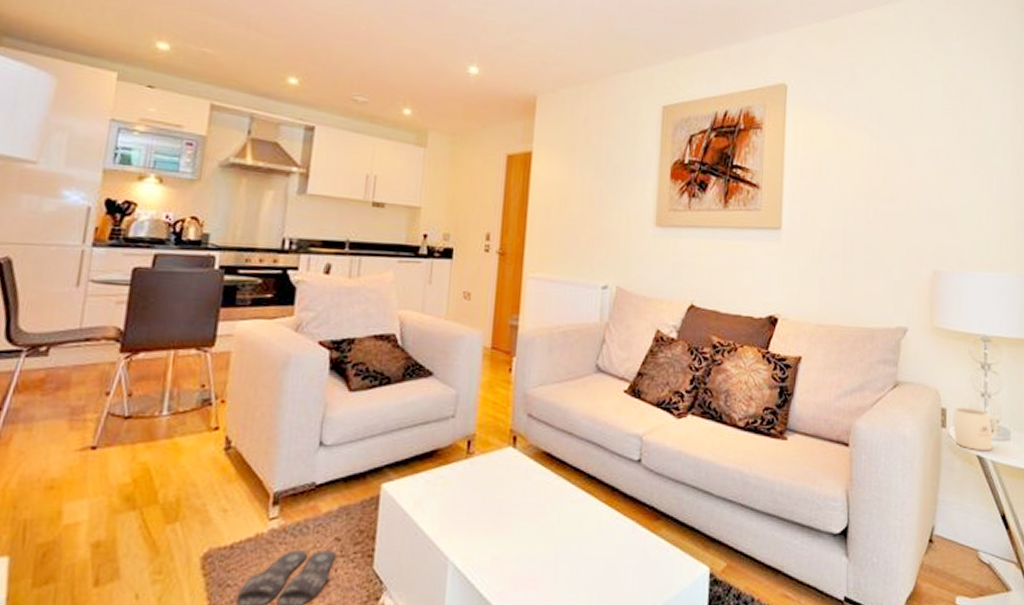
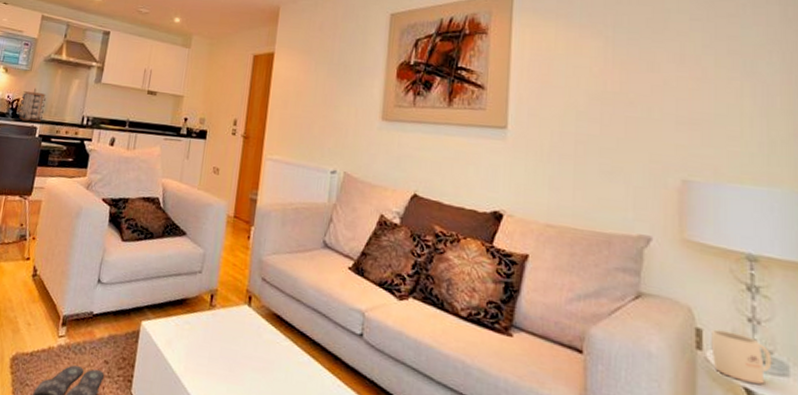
spice rack: none [185,203,227,250] -> present [18,87,47,123]

